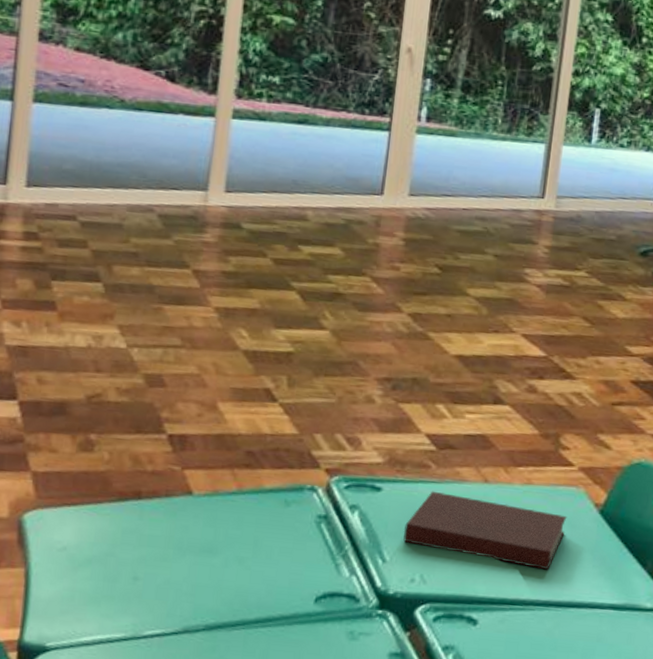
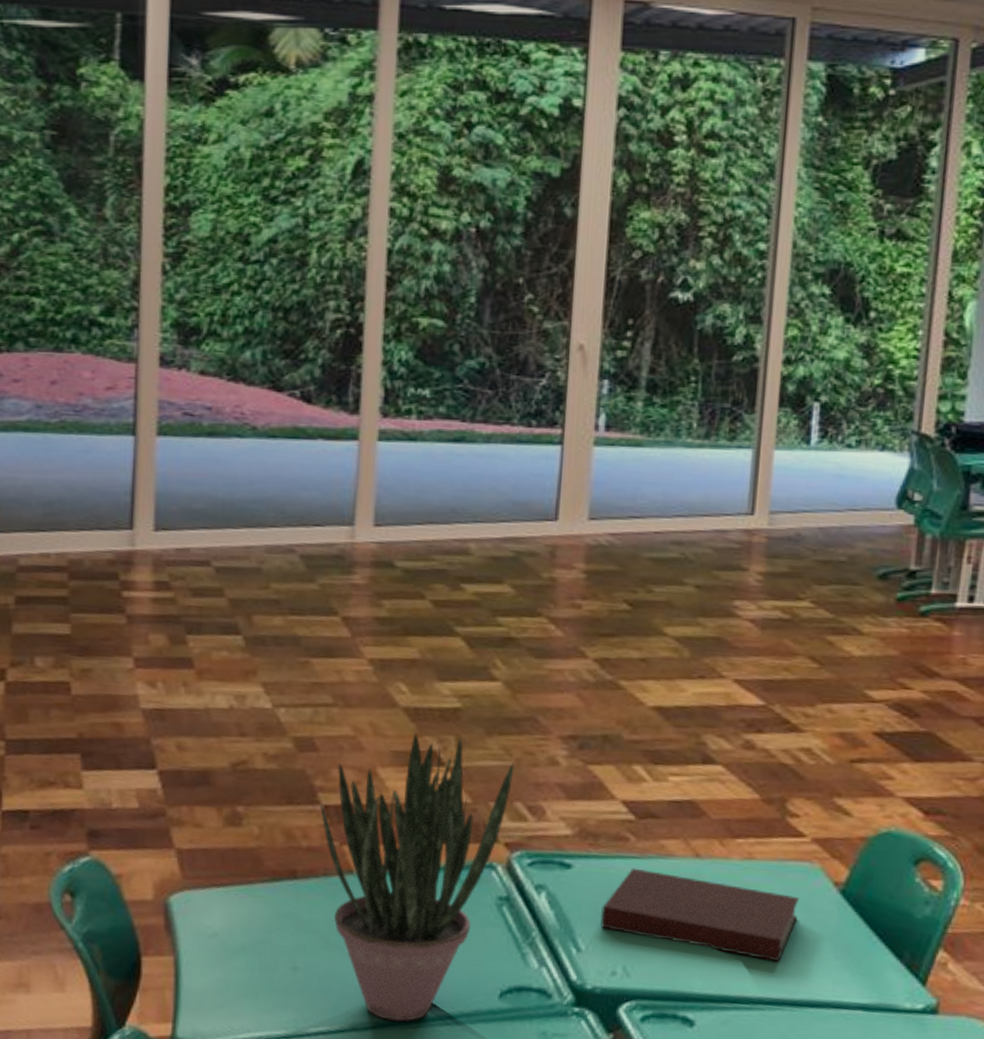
potted plant: none [165,372,337,624] -> present [320,732,515,1022]

